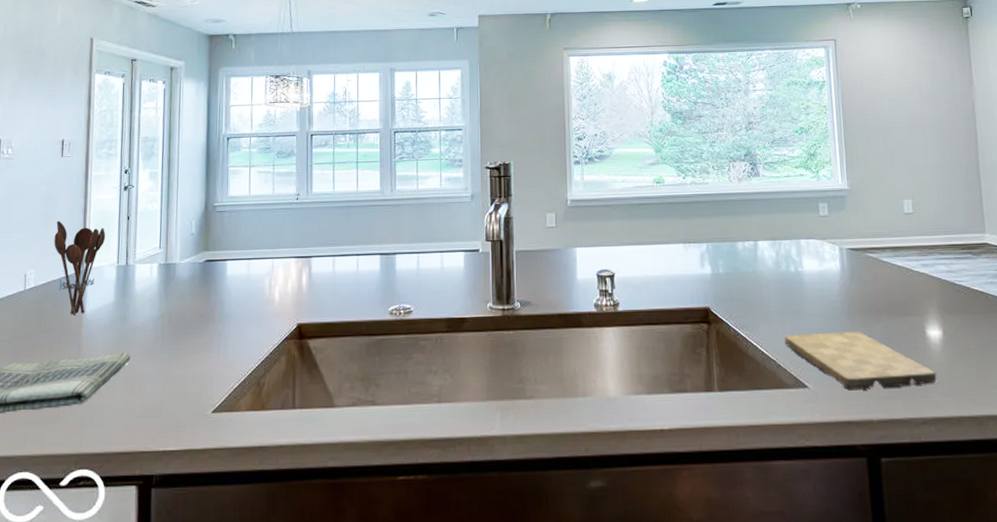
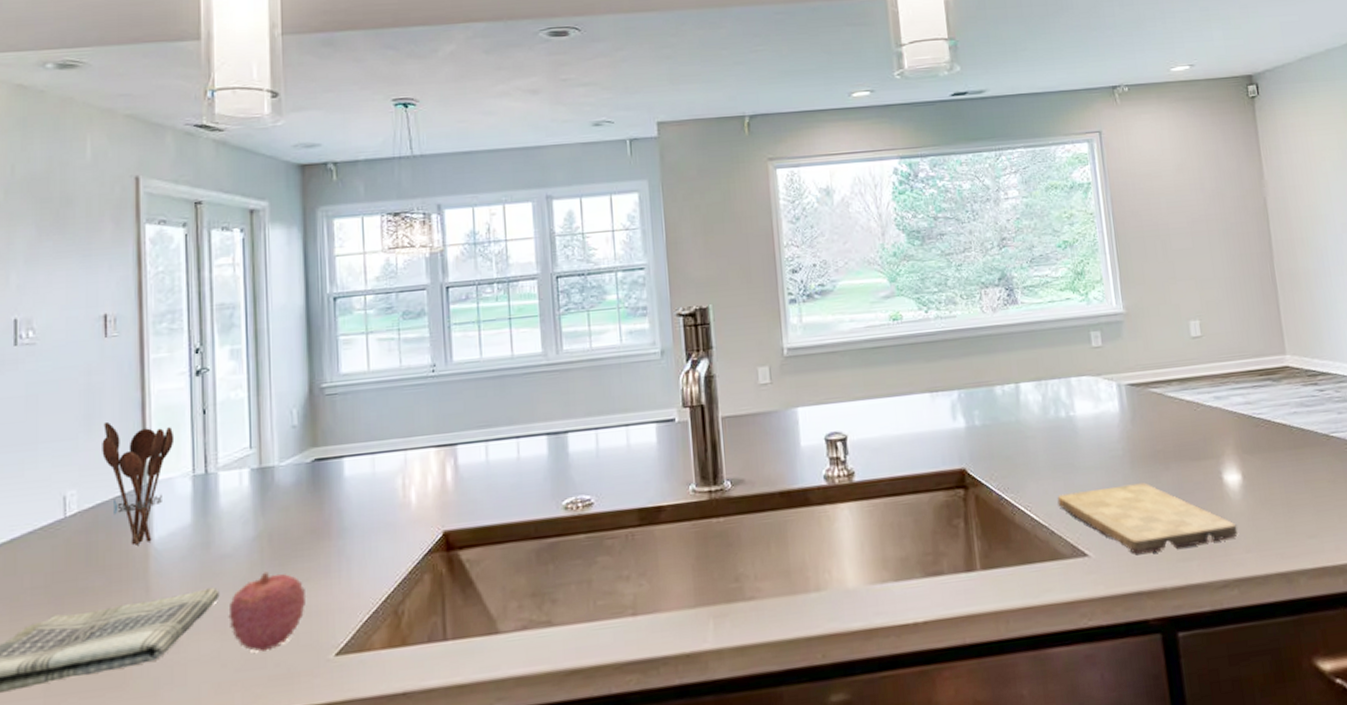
fruit: none [136,343,194,405] -> present [228,571,307,652]

